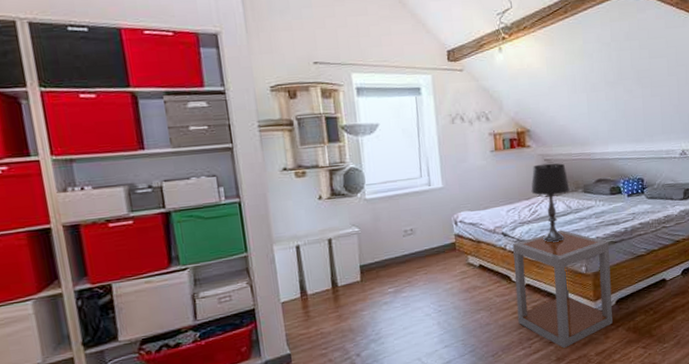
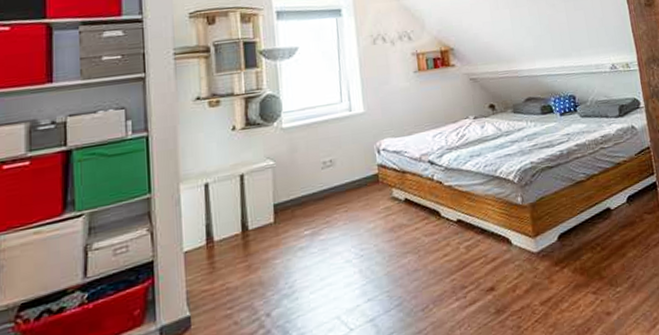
side table: present [513,230,613,348] -> none [441,155,556,297]
table lamp: present [531,163,570,243] -> none [457,82,499,171]

